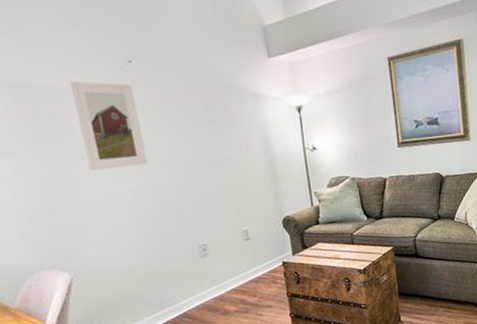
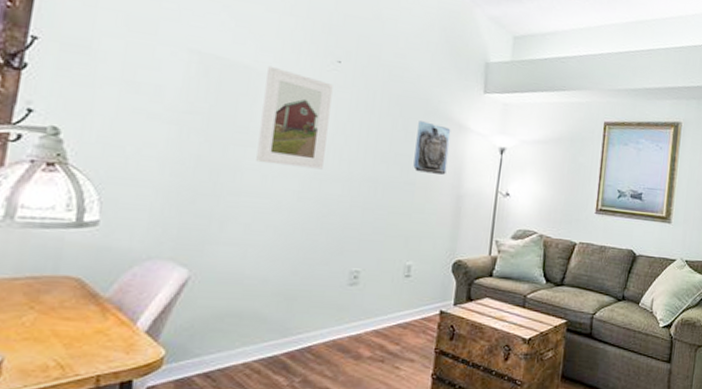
wall sculpture: none [217,98,255,147] -> present [413,121,451,175]

